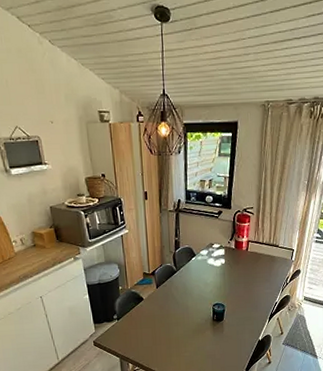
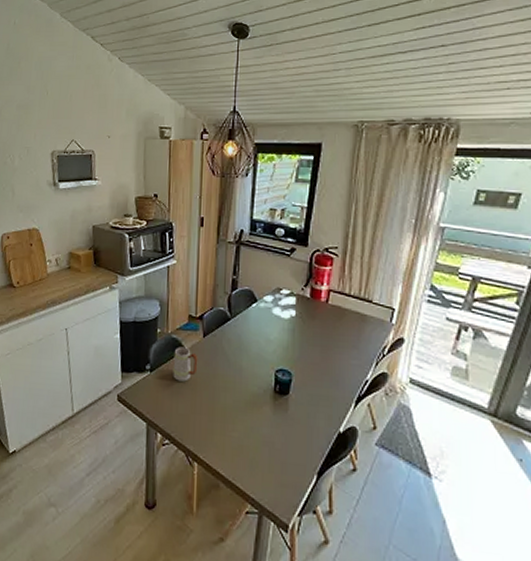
mug: none [134,297,155,324] -> present [173,346,198,382]

